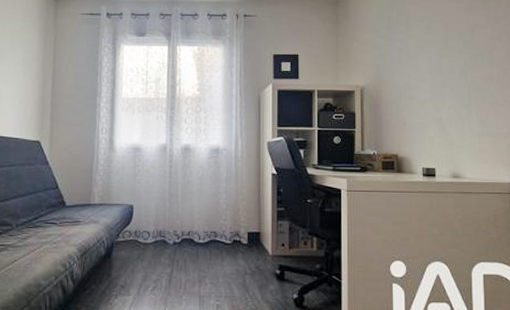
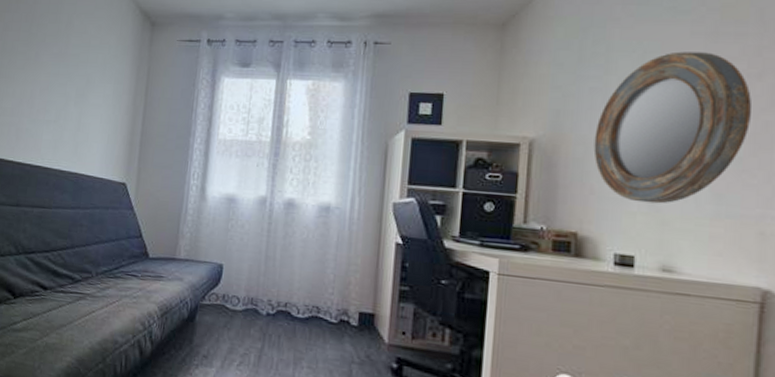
home mirror: none [403,21,496,129] -> present [593,51,751,204]

